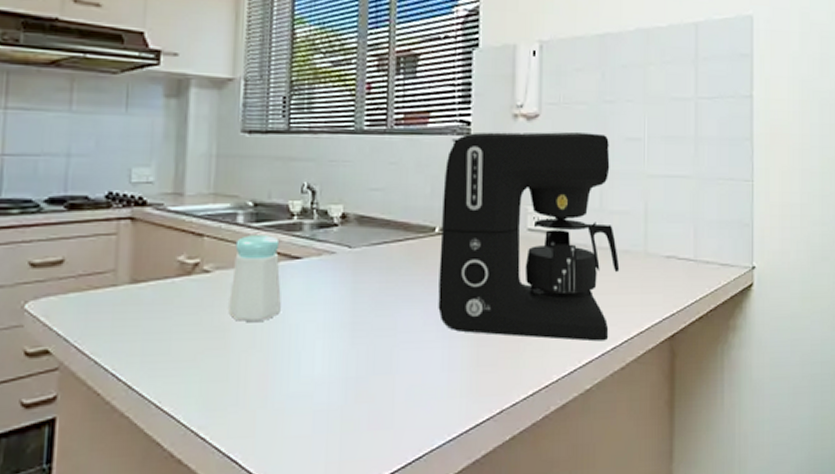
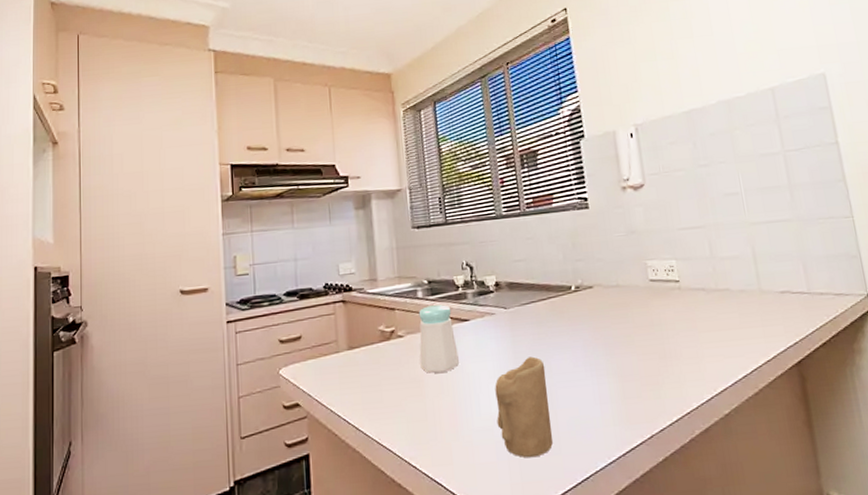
candle: none [319,309,389,432] -> present [495,356,553,458]
coffee maker: present [438,131,620,342] -> none [572,193,739,372]

